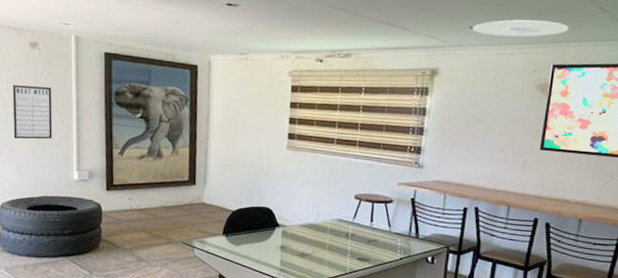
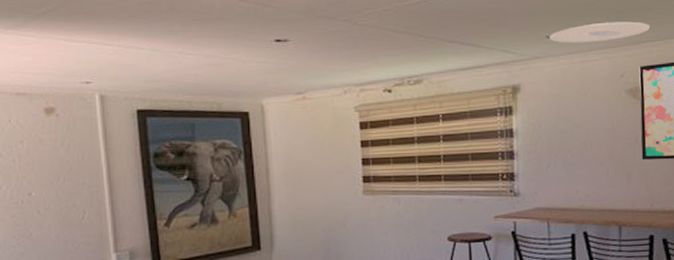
writing board: present [12,85,53,139] -> none [27,158,80,224]

